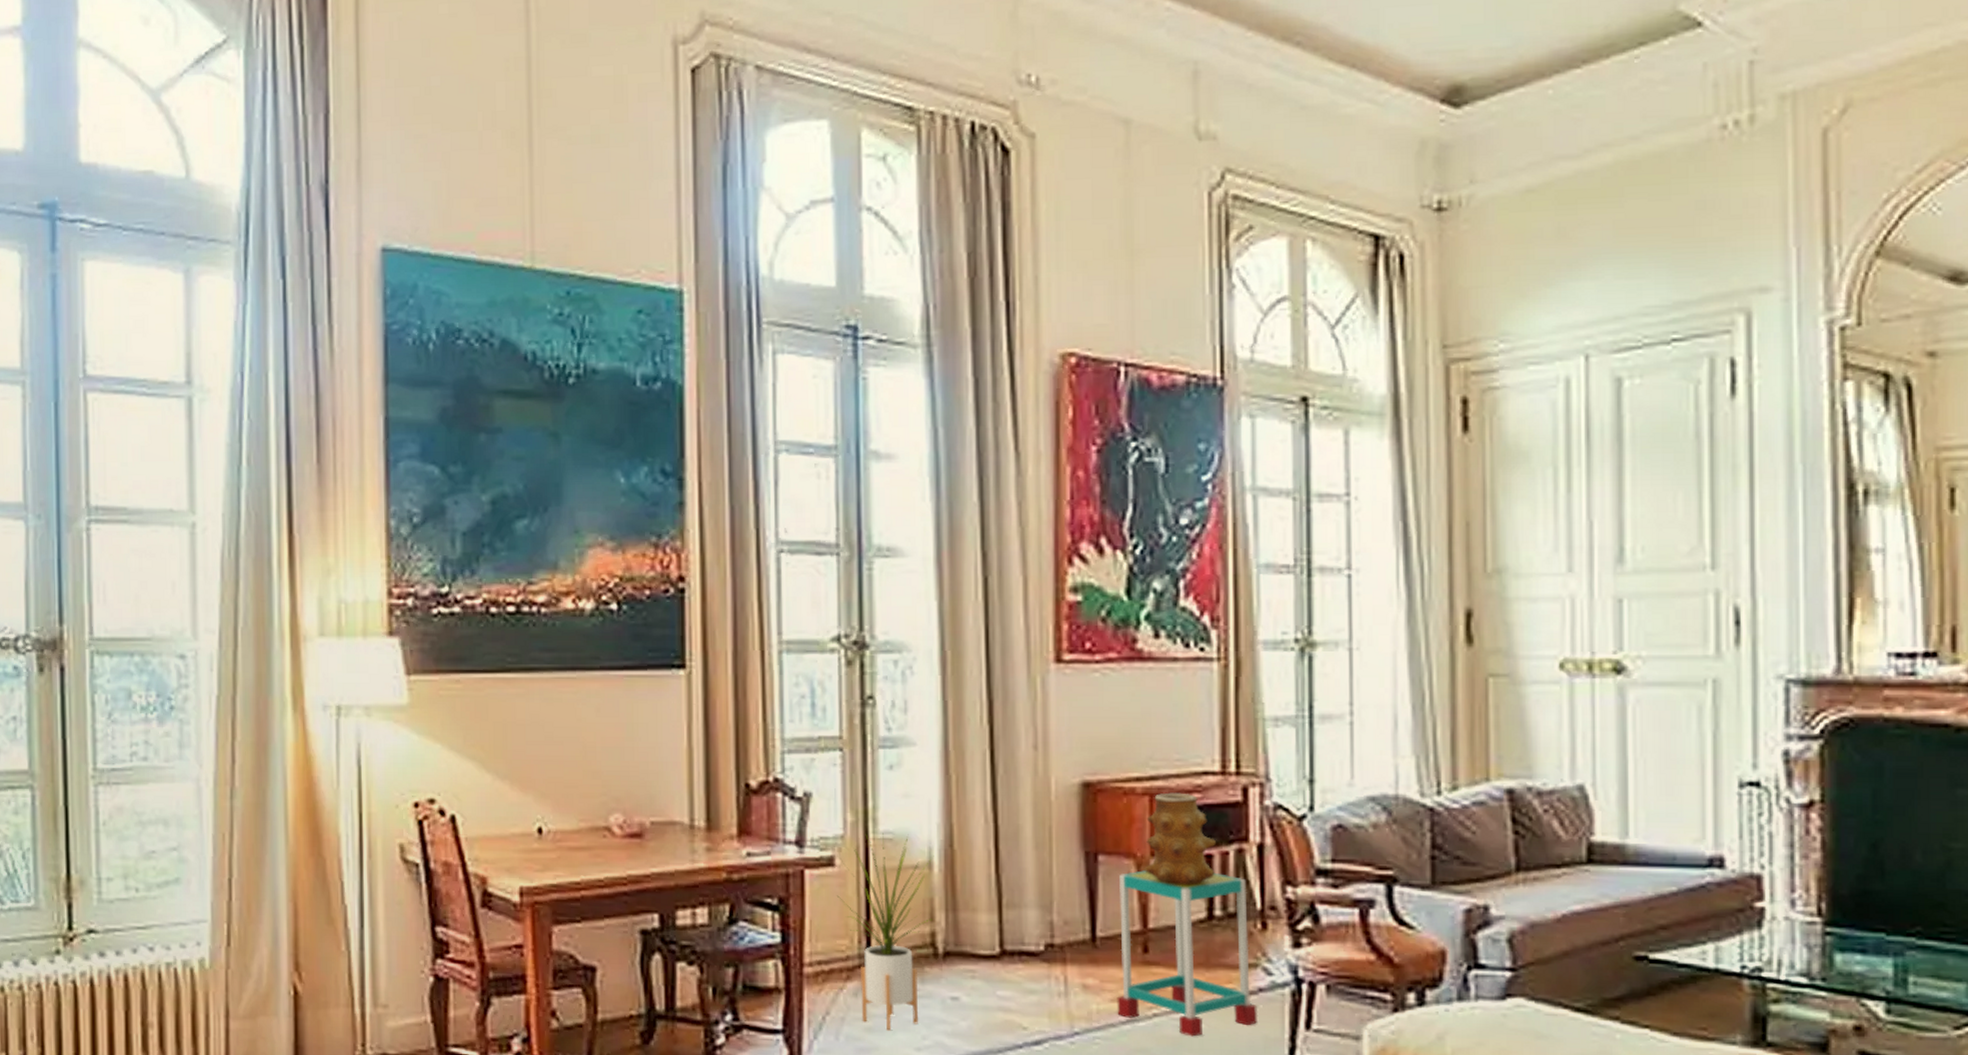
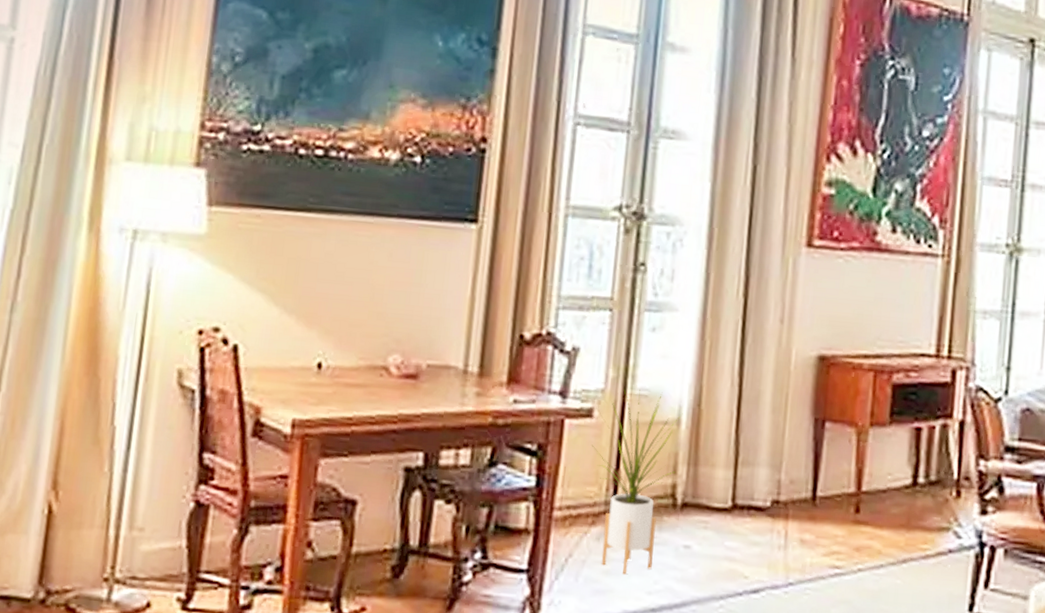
side table: present [1117,870,1258,1037] -> none [827,438,947,591]
vase: present [1143,792,1217,886] -> none [862,370,927,455]

